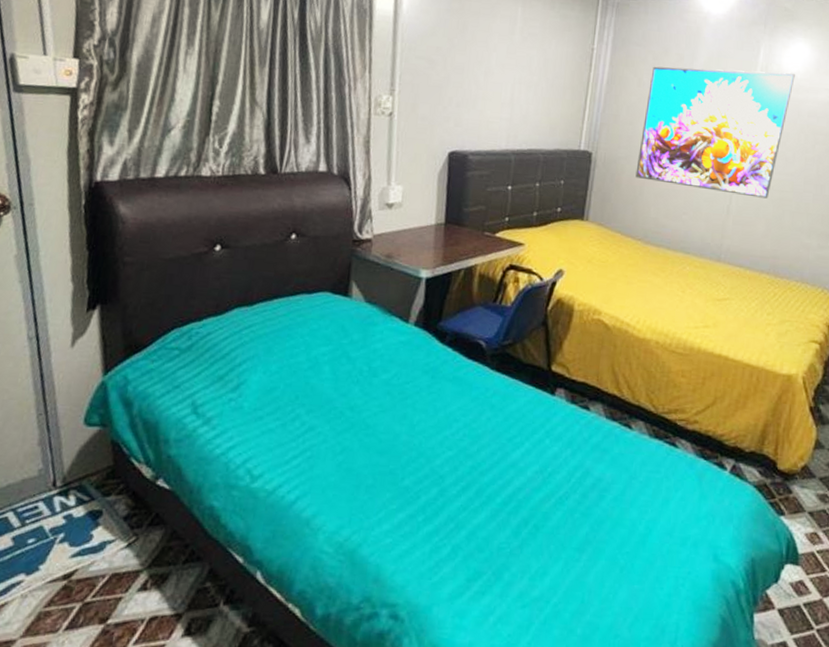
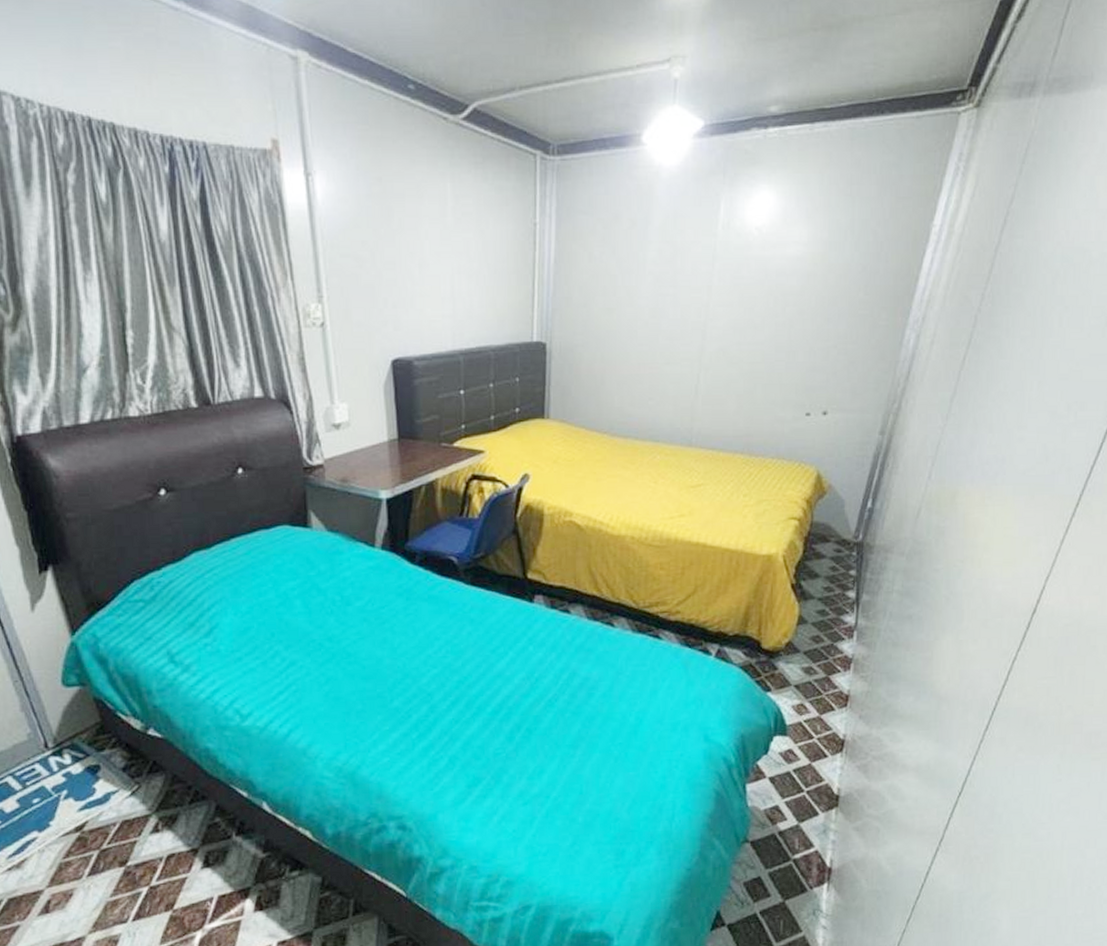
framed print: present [635,66,795,199] -> none [595,228,760,373]

